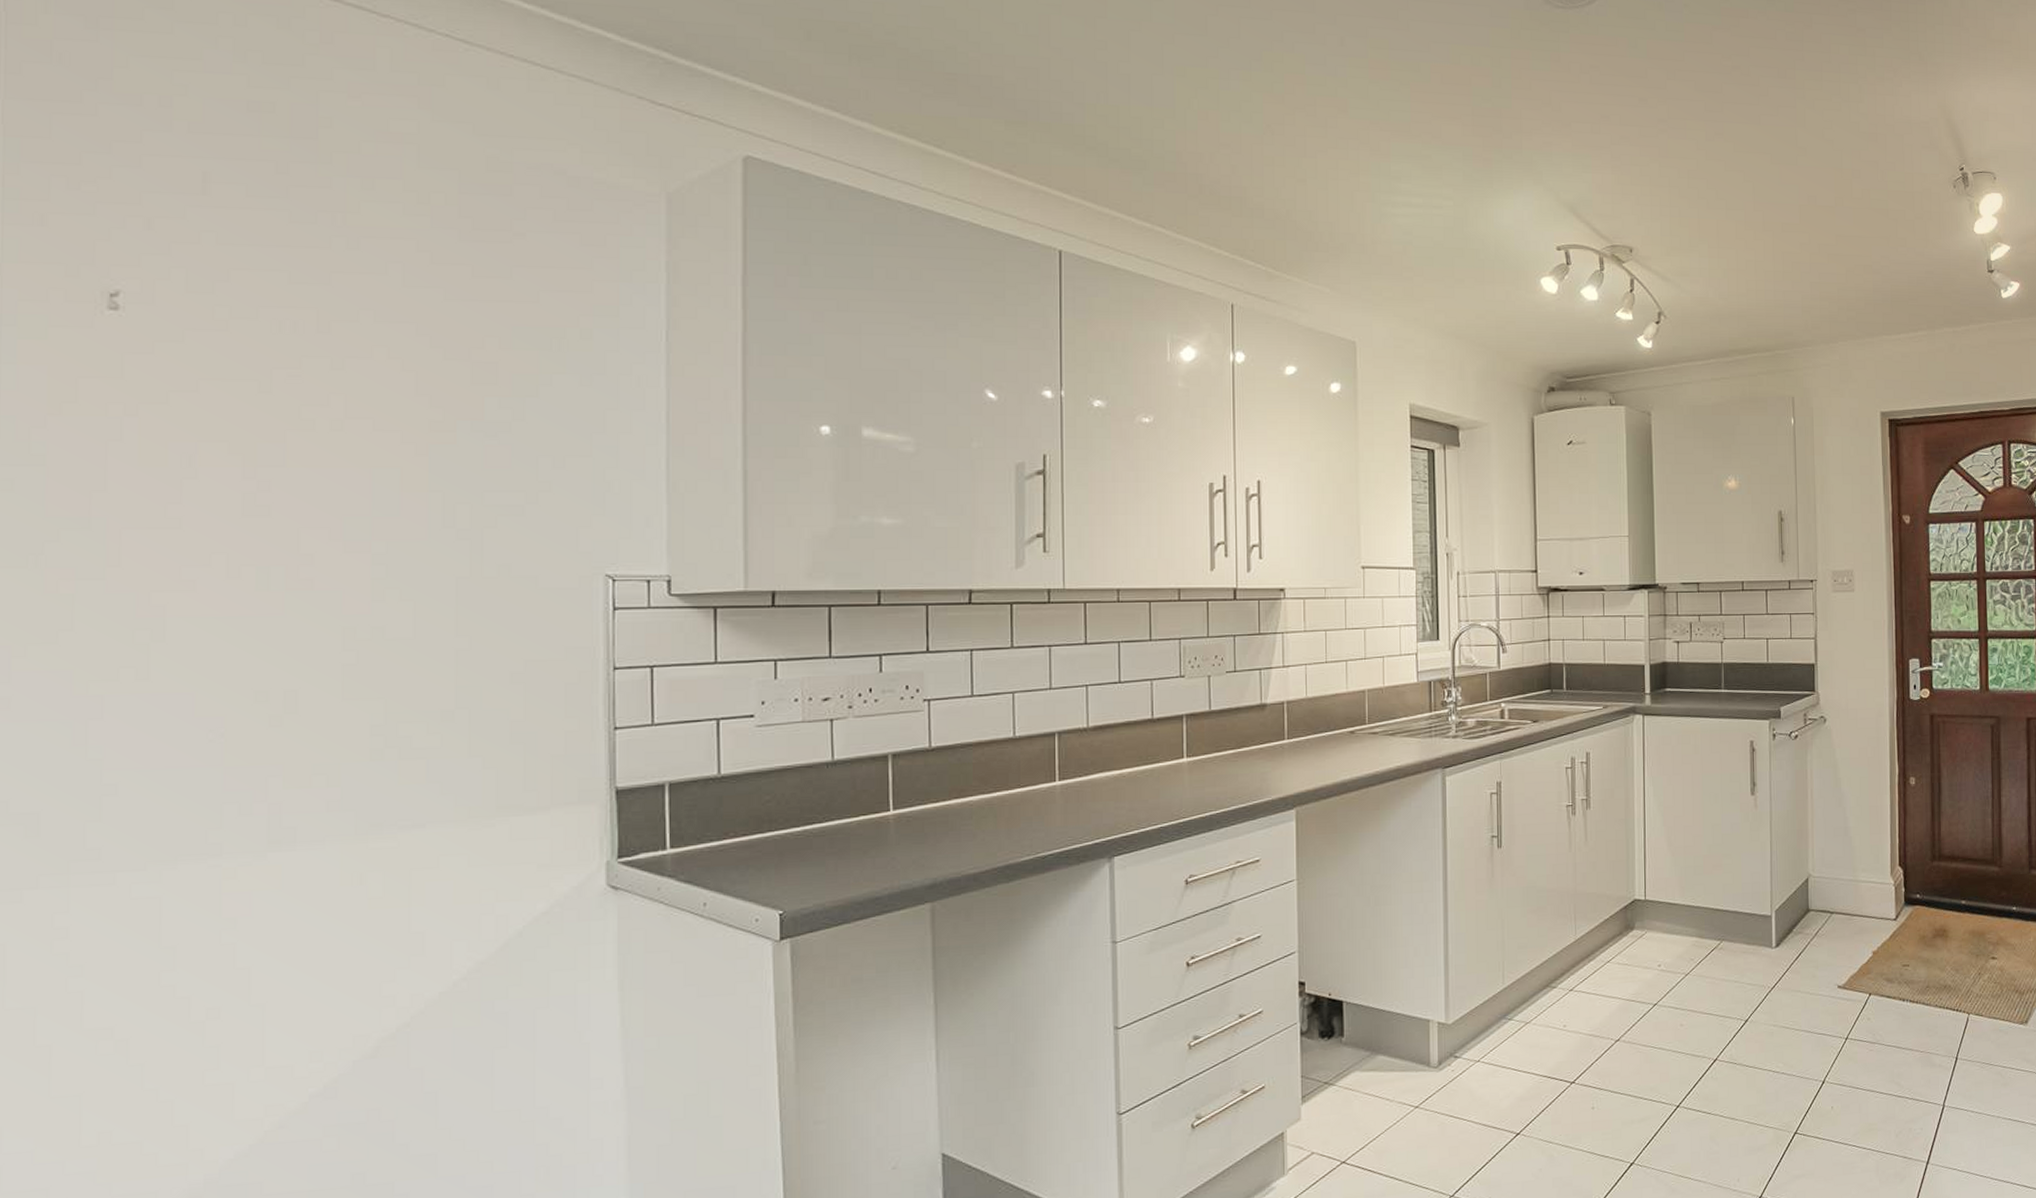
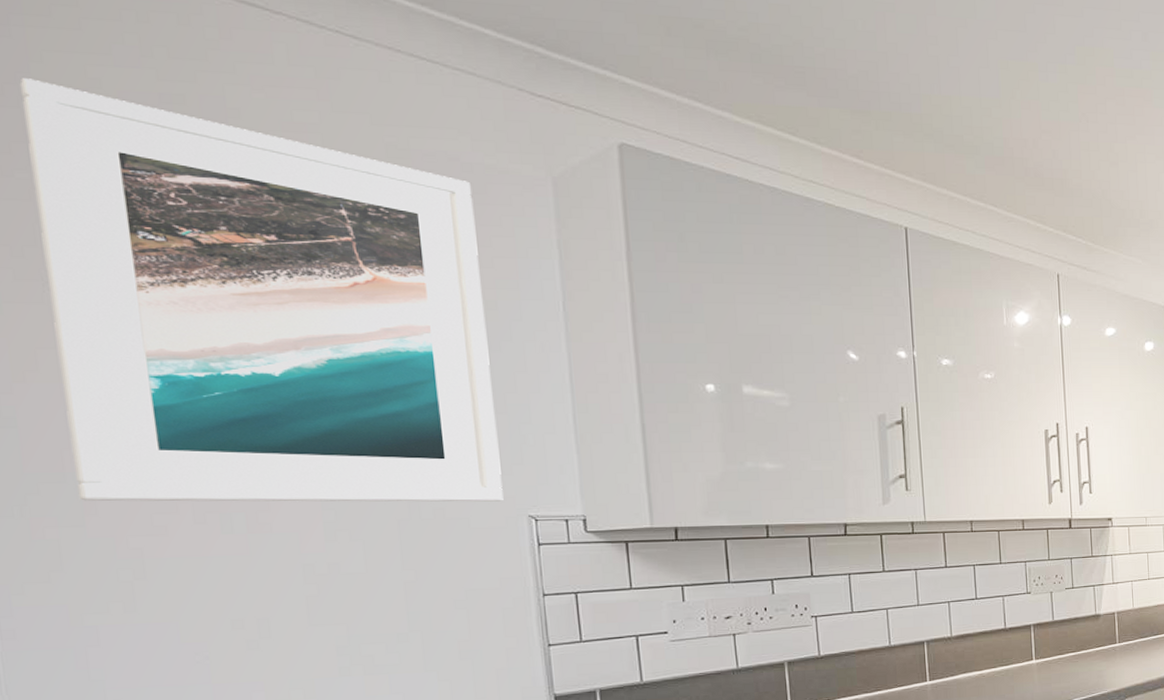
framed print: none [100,84,579,558] -> present [19,78,504,502]

